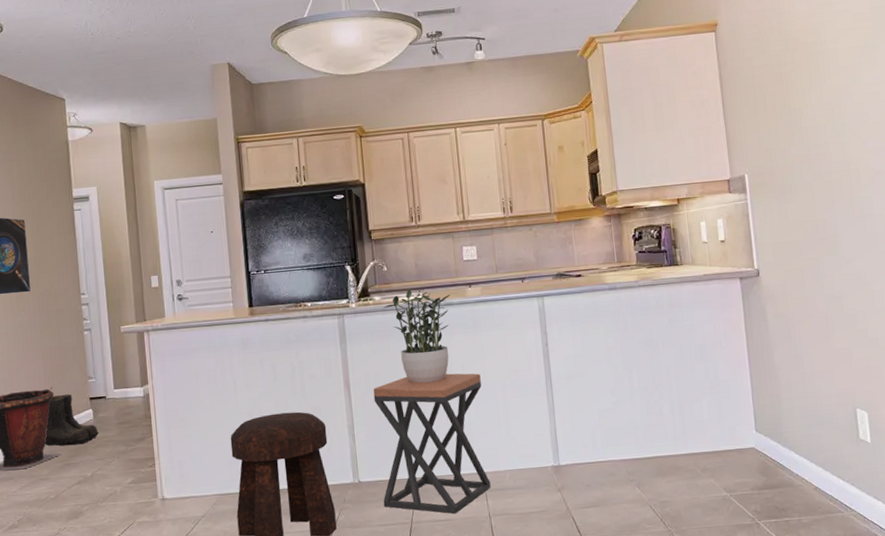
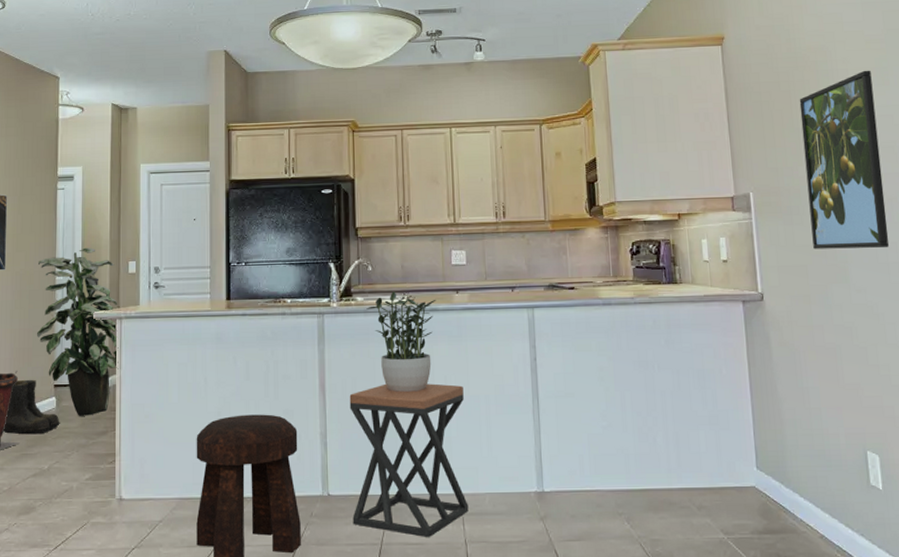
indoor plant: none [62,265,150,425] -> present [37,247,119,416]
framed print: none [790,48,877,225] -> present [799,70,890,249]

